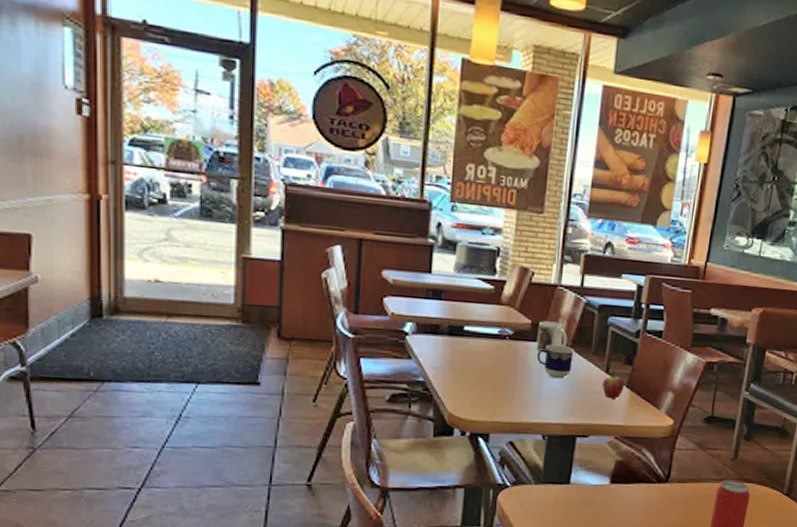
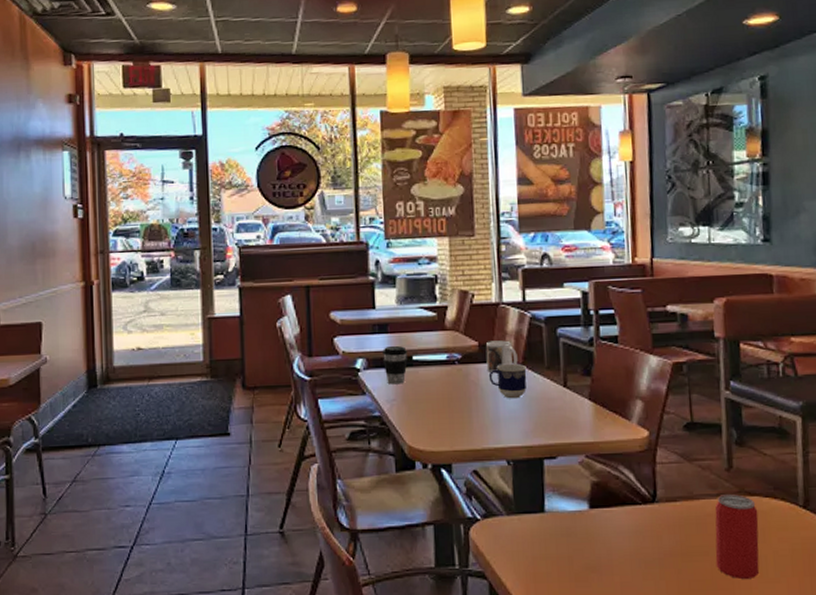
coffee cup: none [433,313,459,353] -> present [383,345,408,385]
fruit: present [602,367,625,400] -> none [561,380,587,416]

